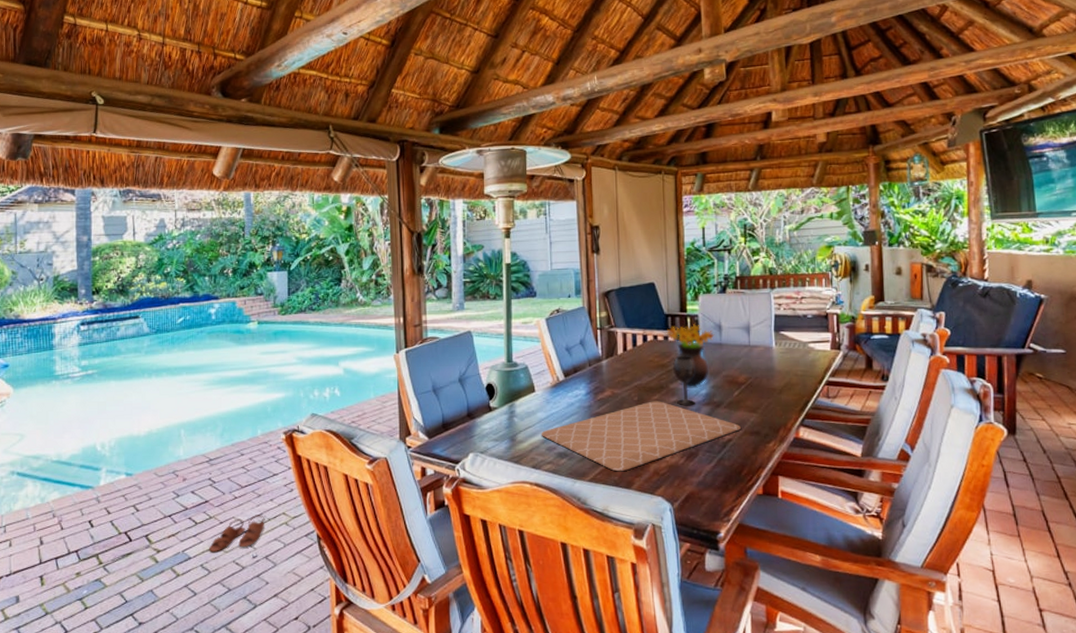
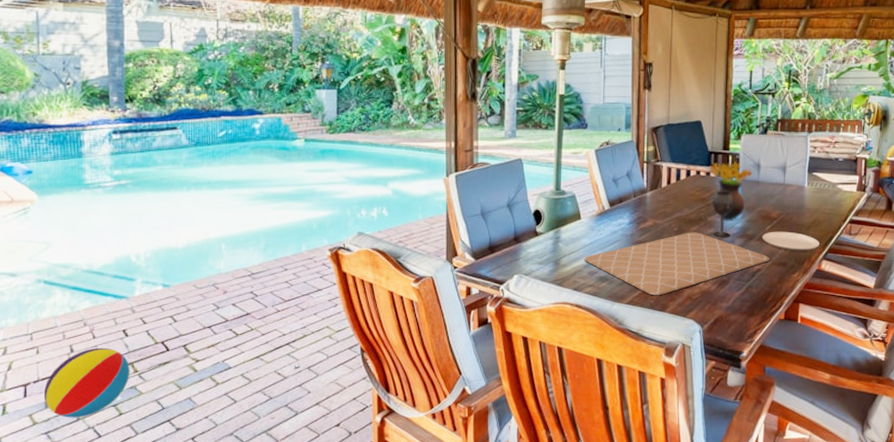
beach ball: none [15,539,95,612] -> present [43,347,130,418]
sandal: present [209,515,265,553] -> none [250,328,309,363]
plate: none [730,396,795,418] -> present [762,231,819,251]

